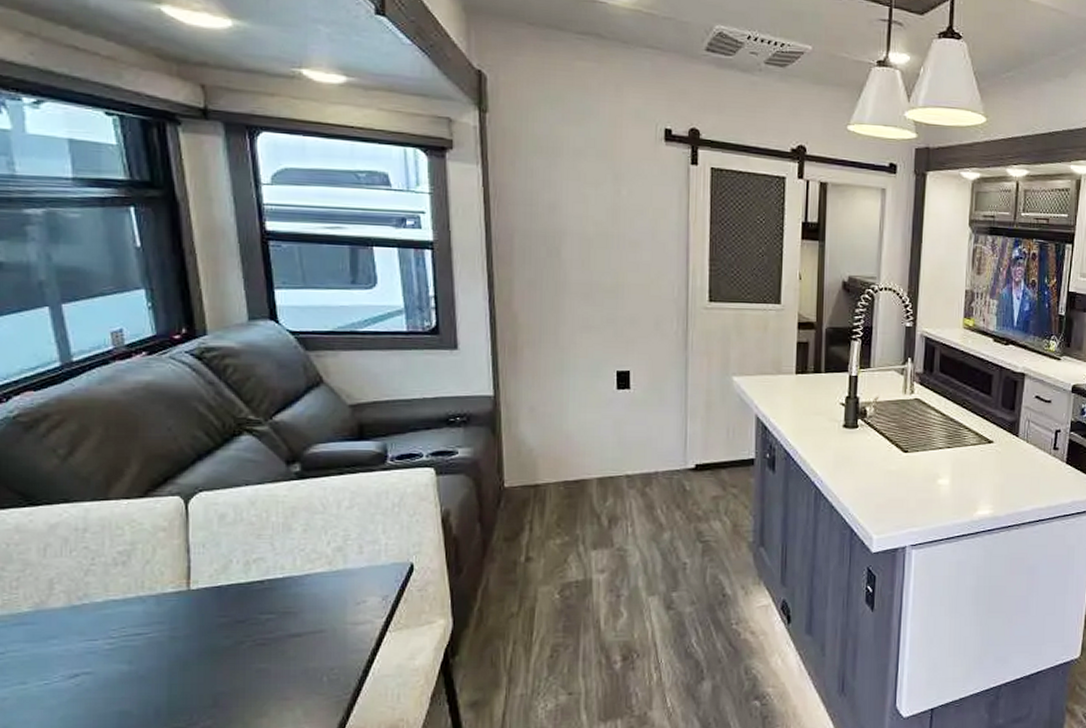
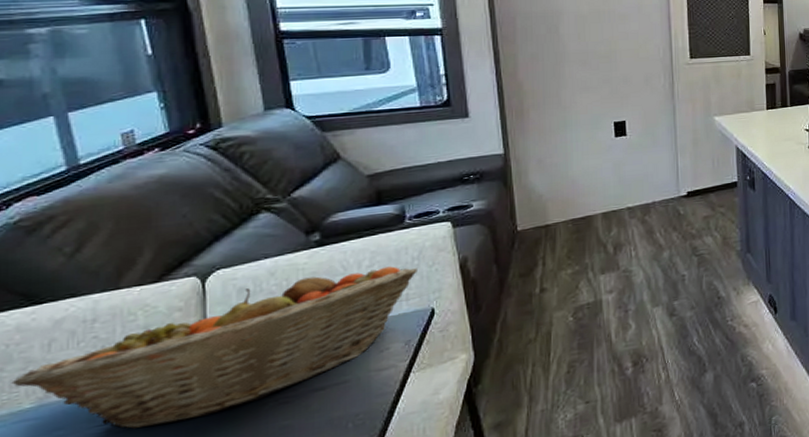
fruit basket: none [11,511,398,649] -> present [11,266,417,429]

